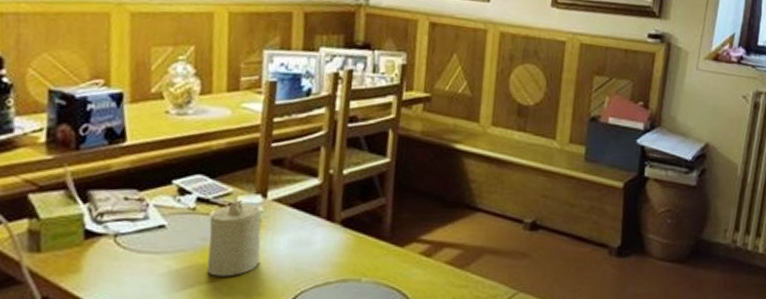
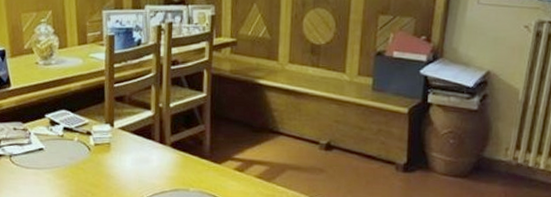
candle: present [206,200,262,277] -> none [74,129,112,186]

